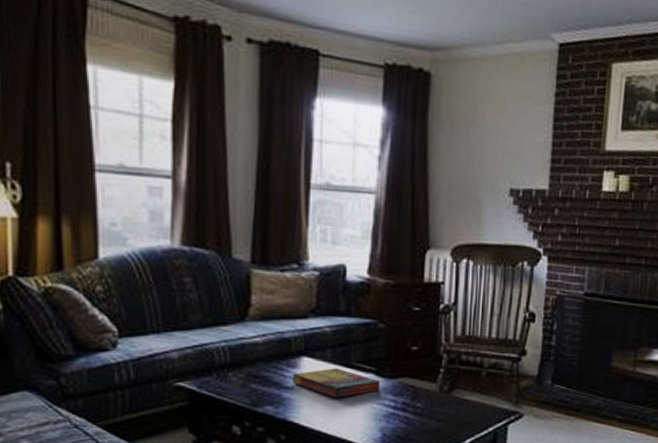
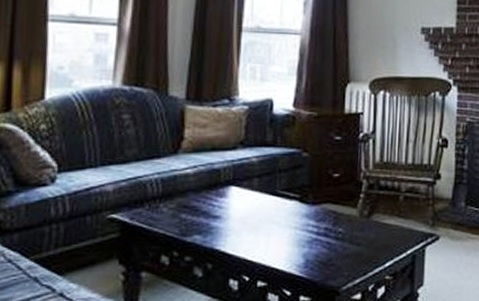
game compilation box: present [293,368,380,398] -> none [221,197,303,225]

